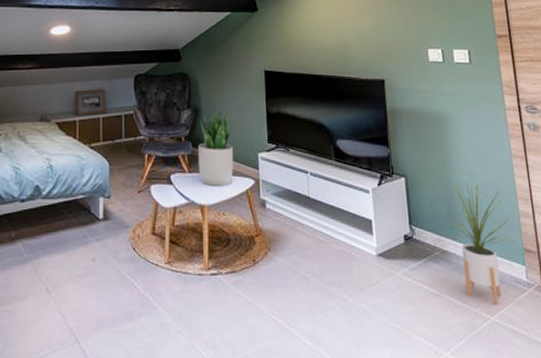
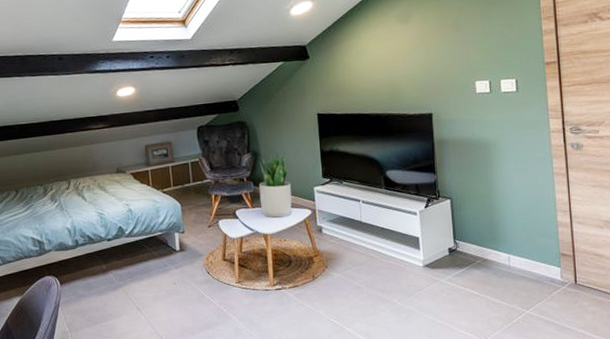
house plant: present [436,180,515,304] -> none [479,198,552,300]

